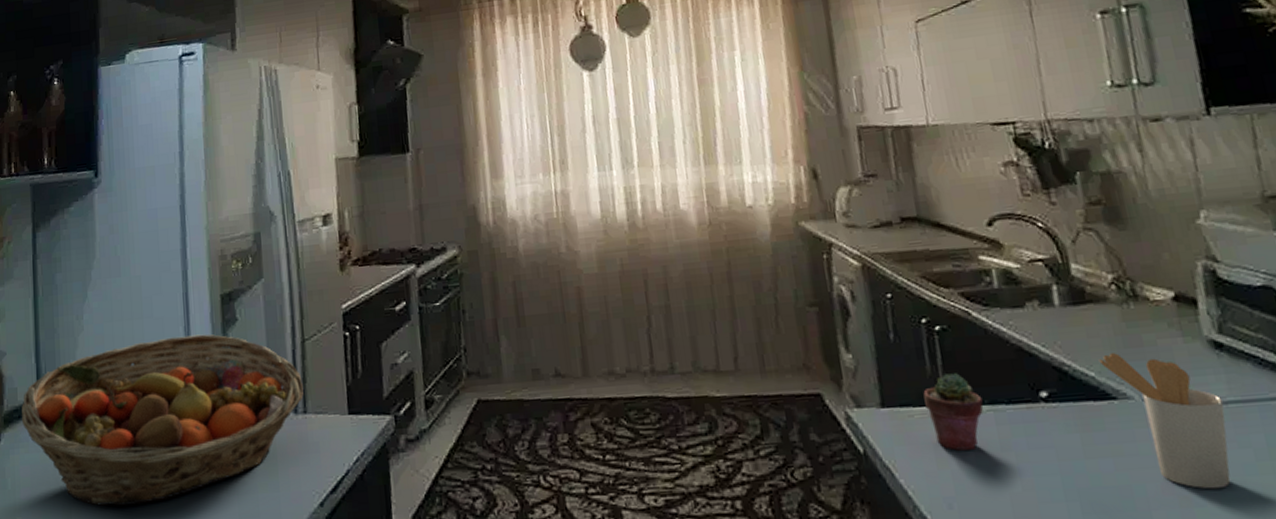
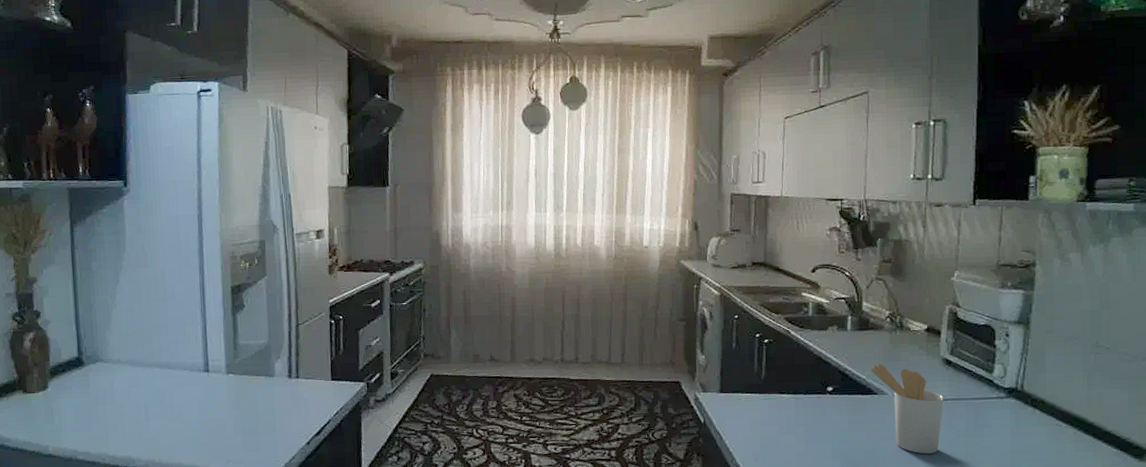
fruit basket: present [22,334,304,507] -> none [65,315,297,439]
potted succulent: present [923,373,984,451] -> none [750,372,789,423]

